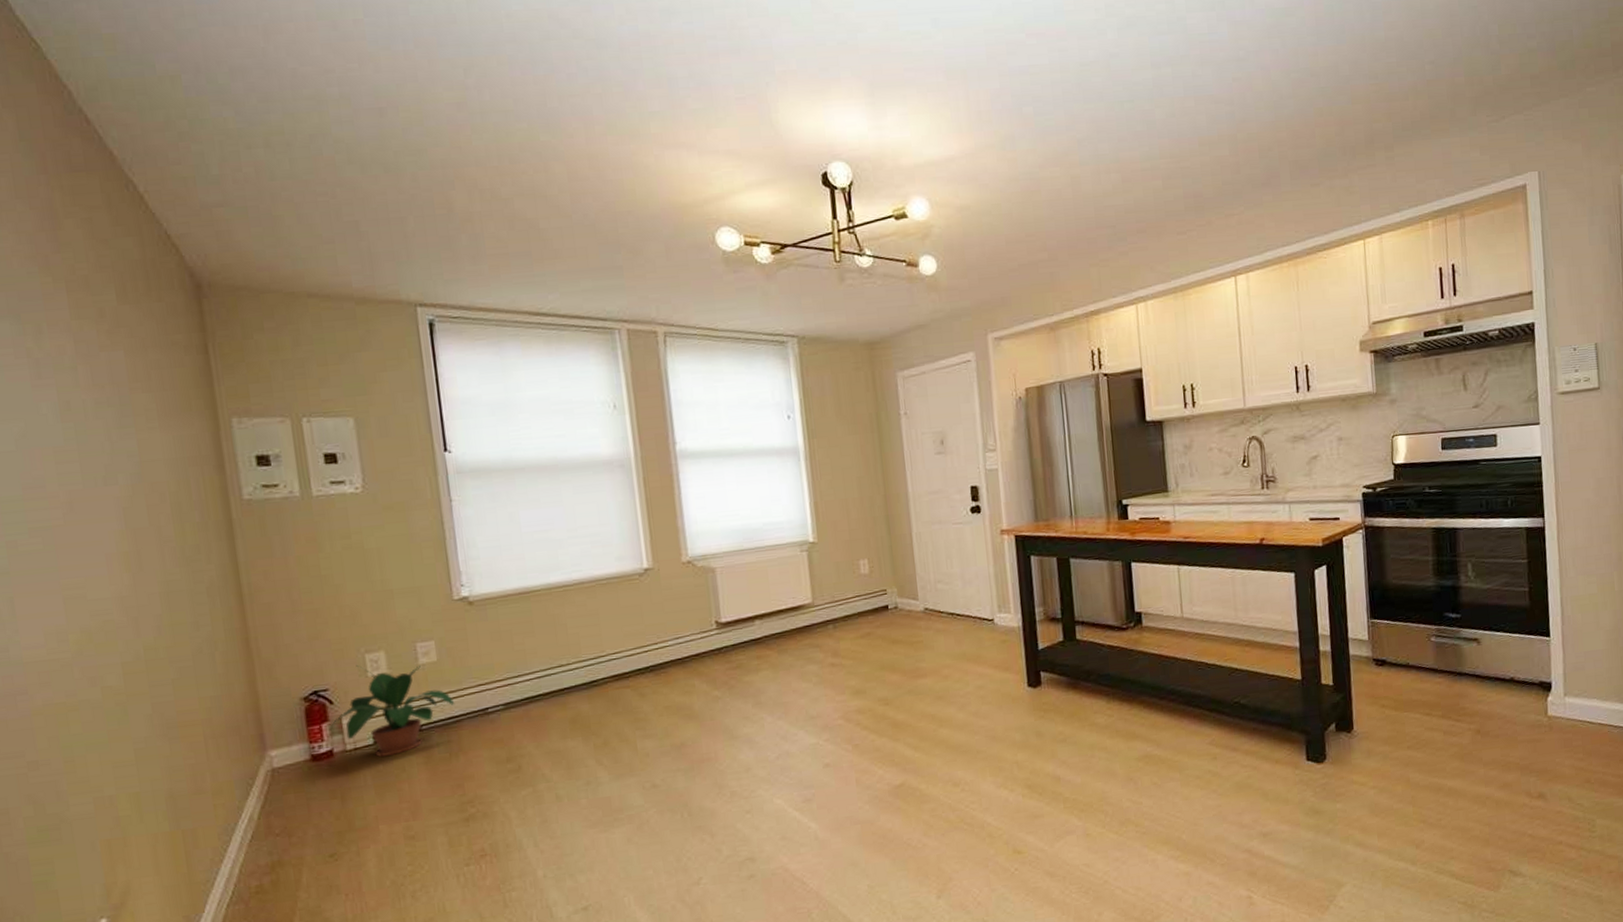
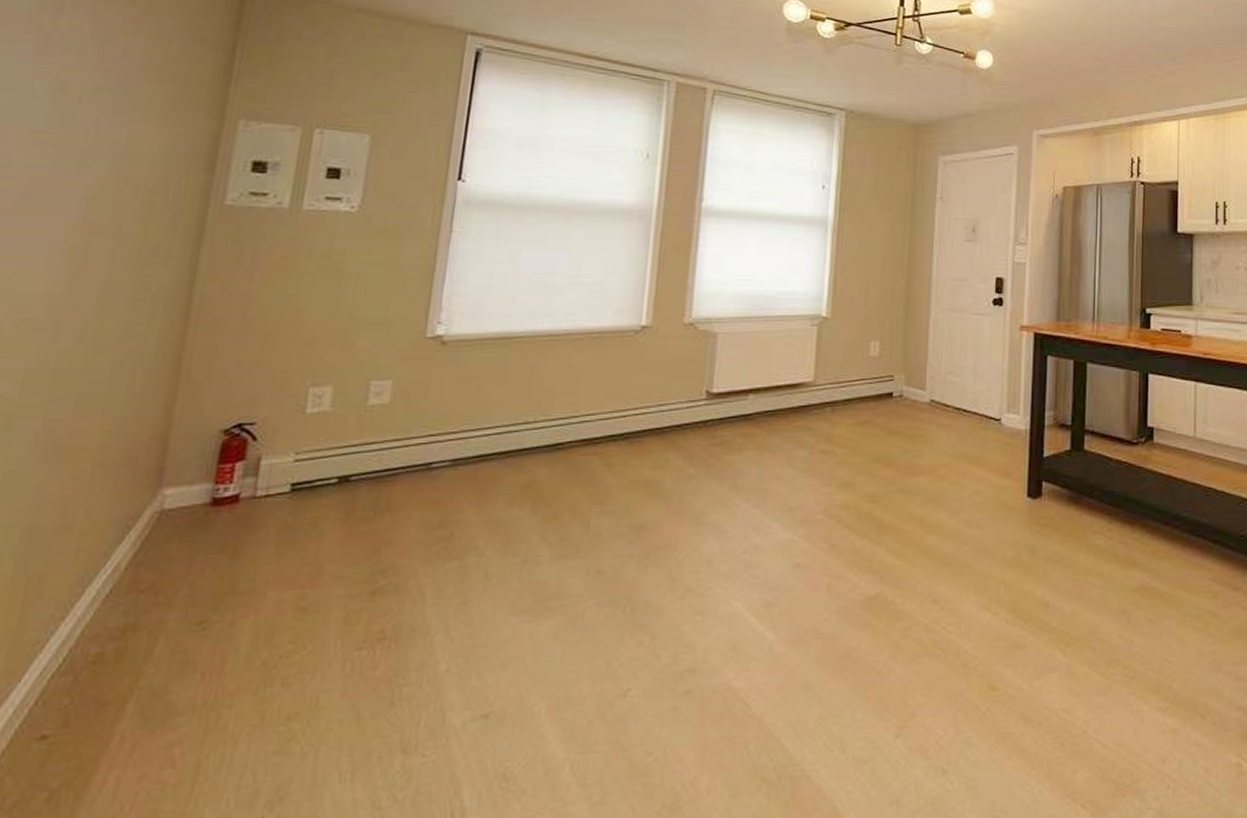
potted plant: present [330,664,455,757] -> none [243,398,397,508]

